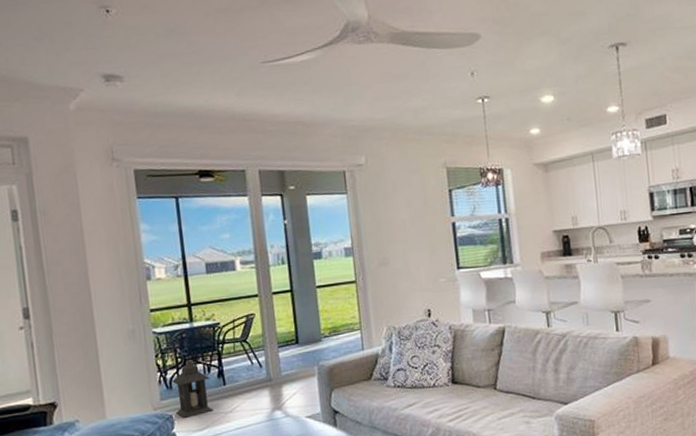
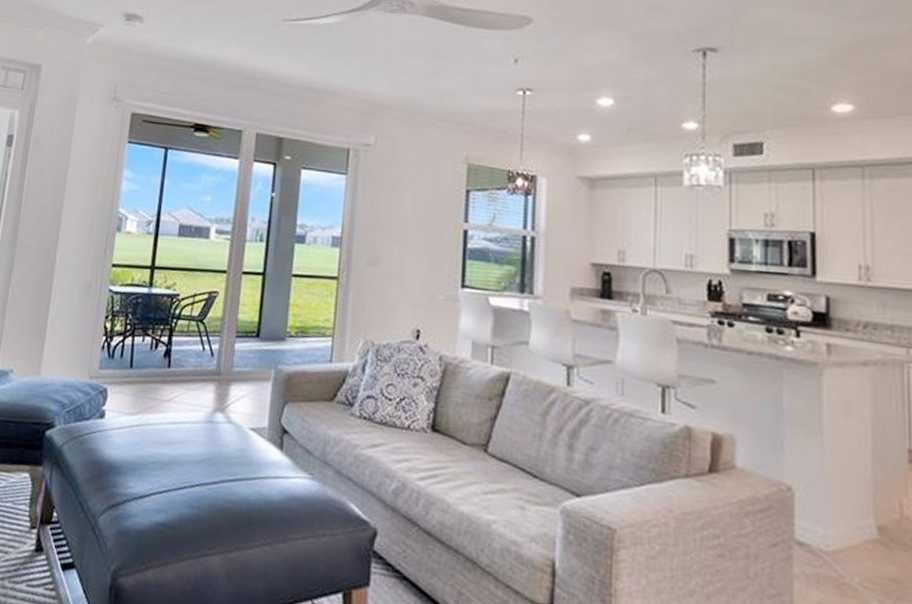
lantern: present [172,360,214,419] -> none [111,329,155,397]

